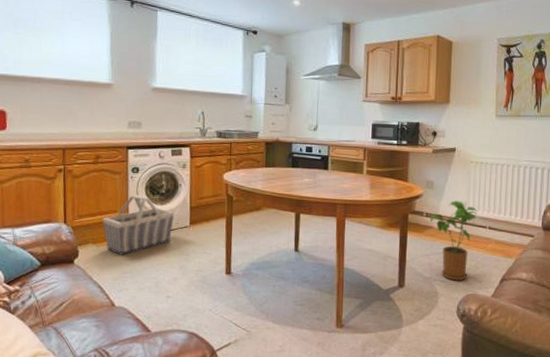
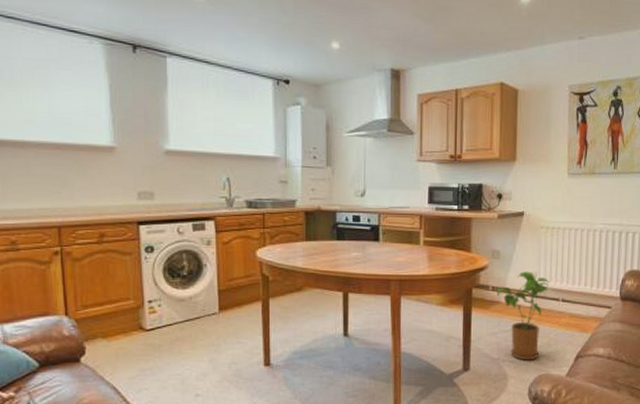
basket: present [102,195,175,255] -> none [112,279,200,350]

